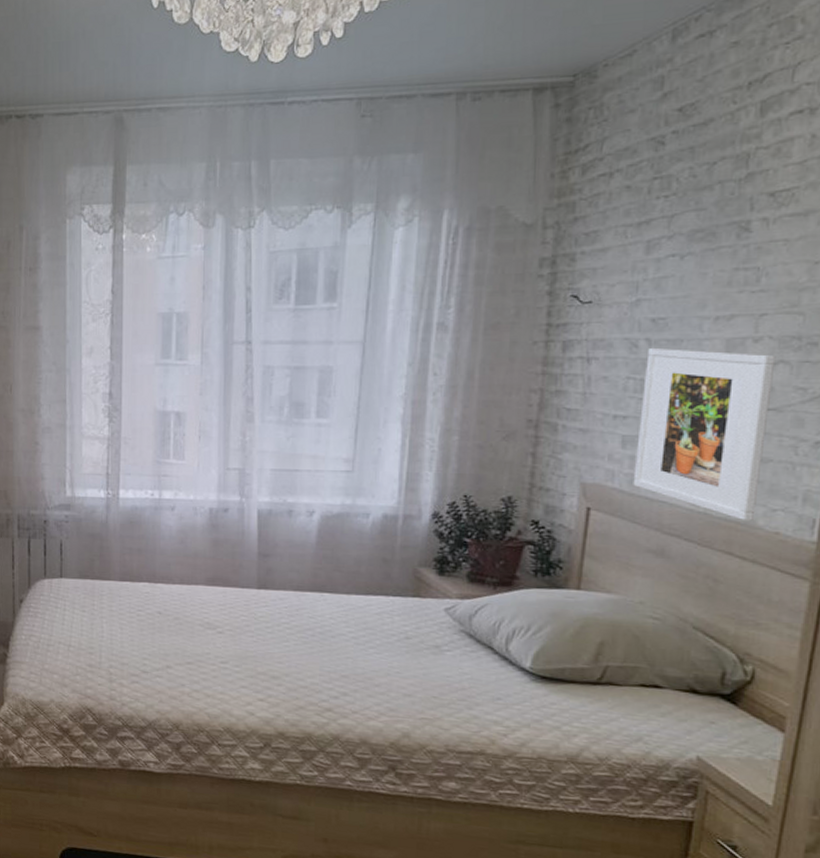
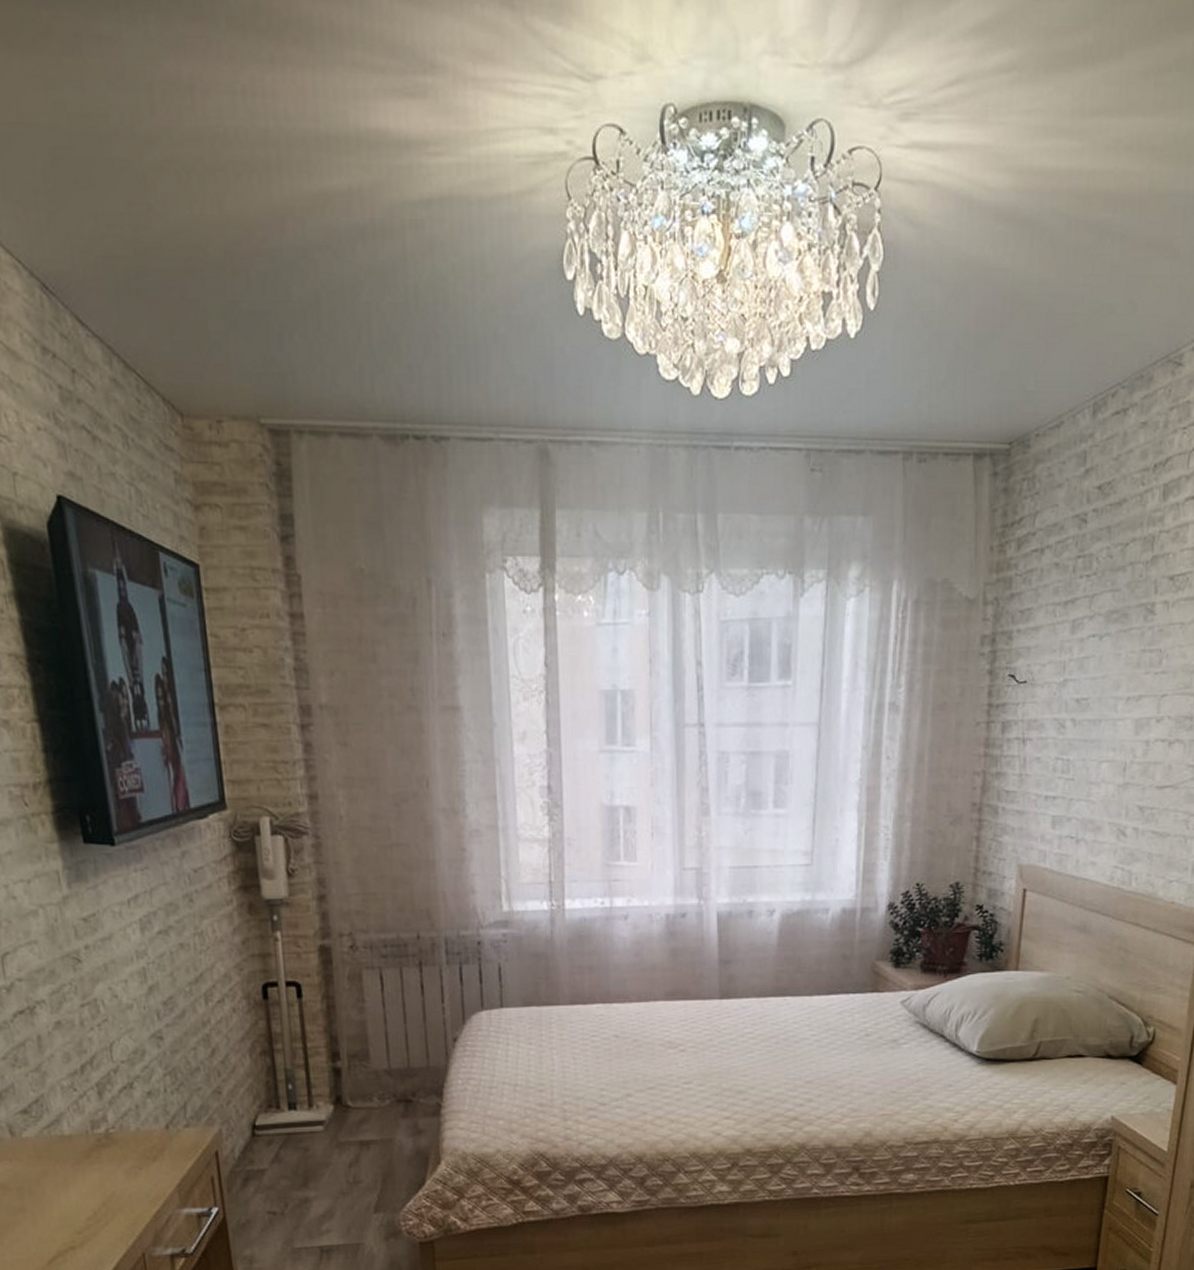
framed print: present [633,347,776,521] -> none [1061,728,1173,893]

